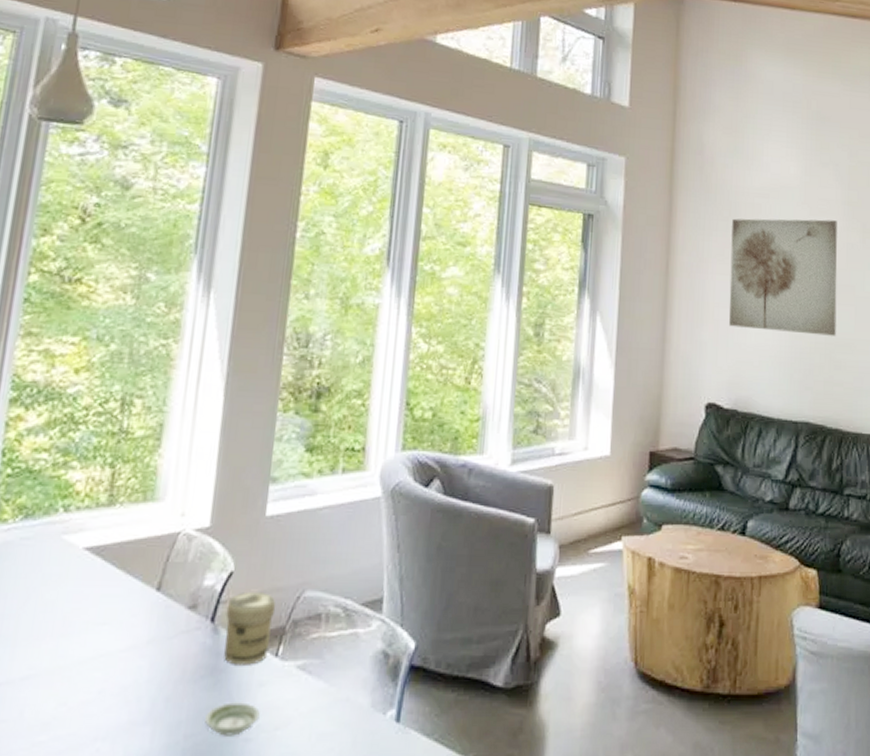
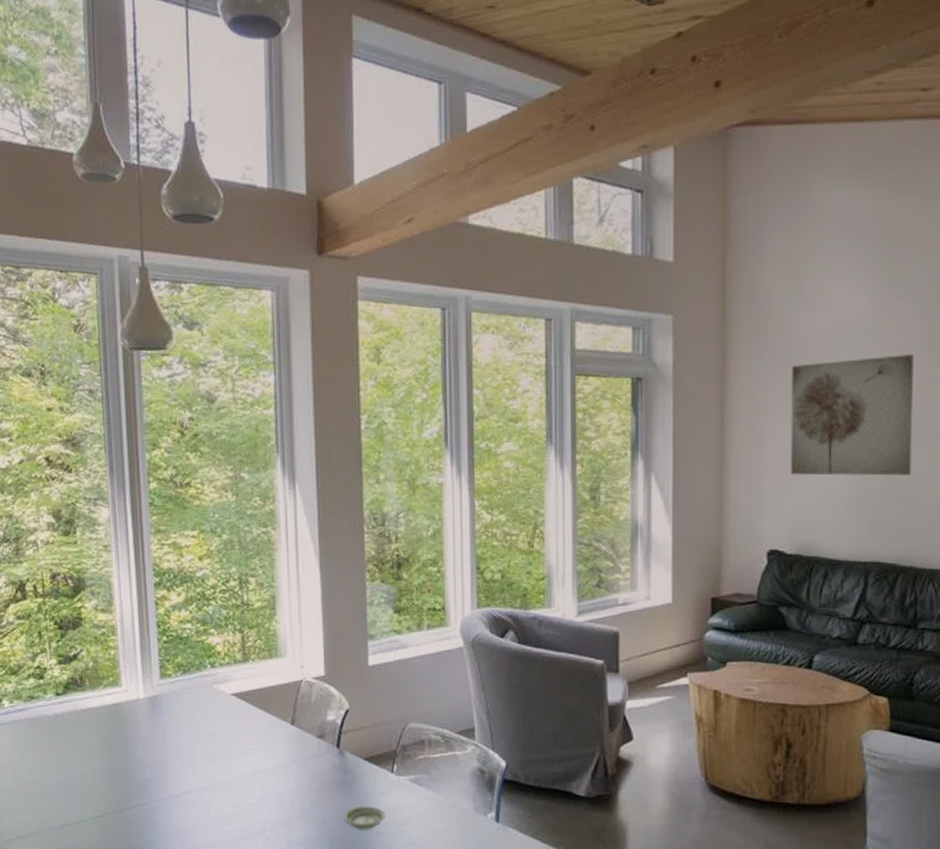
jar: present [224,591,276,665] -> none [347,724,387,779]

